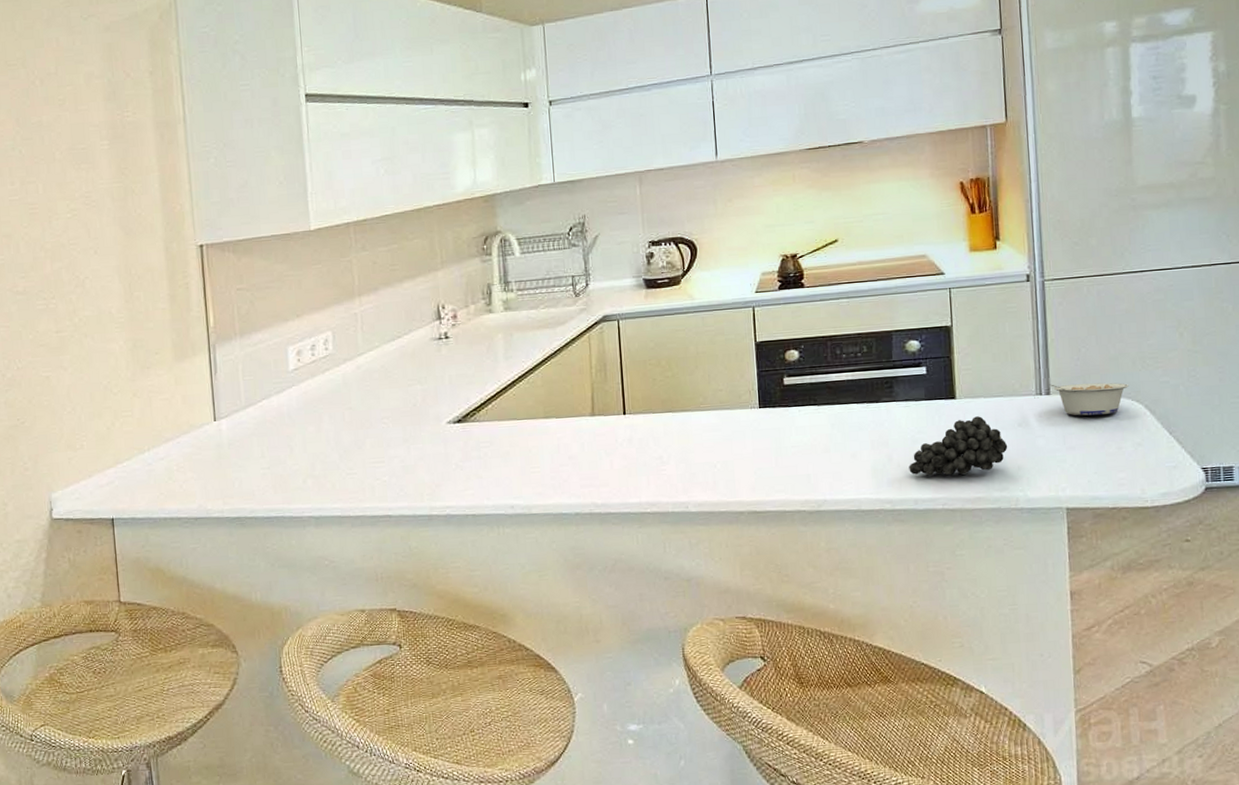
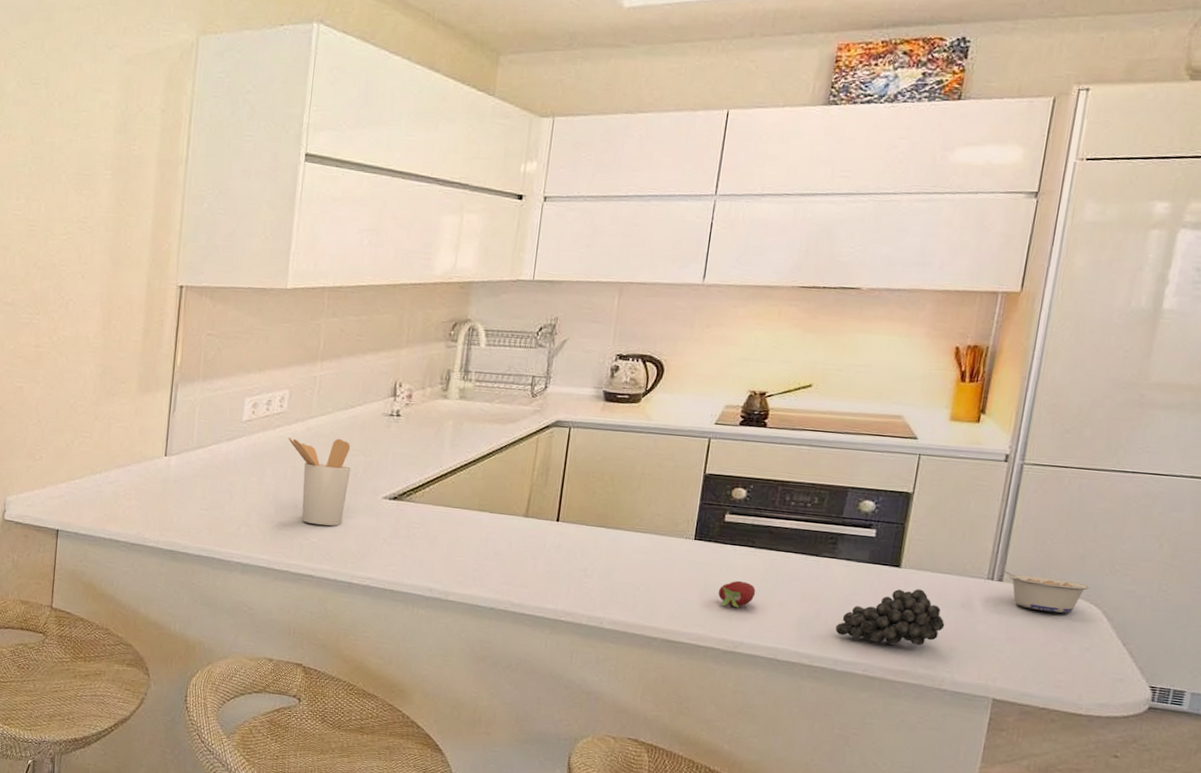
utensil holder: none [339,372,410,463] -> present [288,438,351,526]
fruit: none [792,440,827,469] -> present [718,580,755,609]

